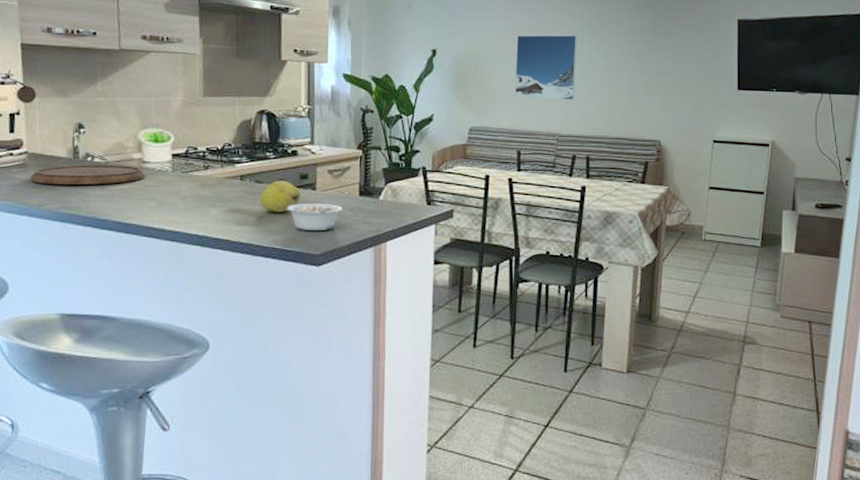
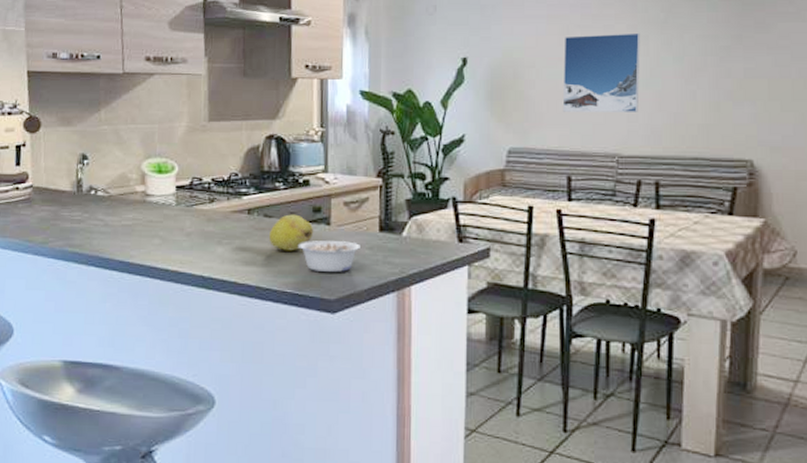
cutting board: present [31,165,145,185] -> none [36,199,148,220]

